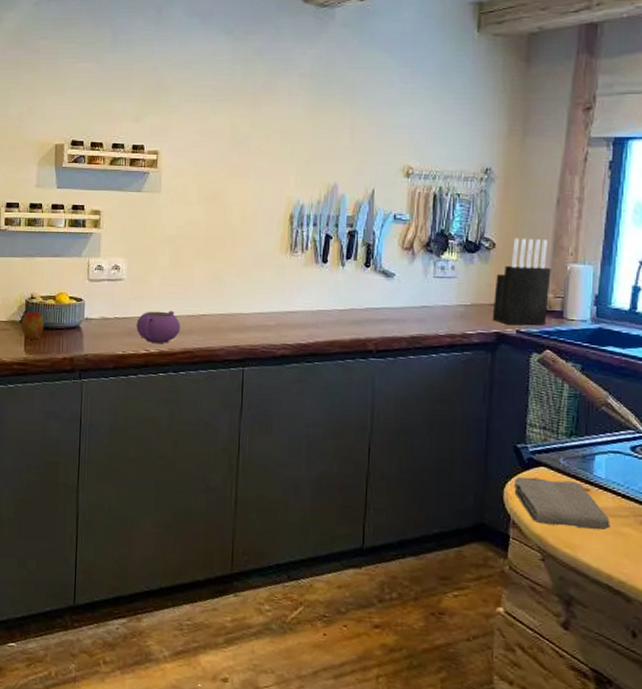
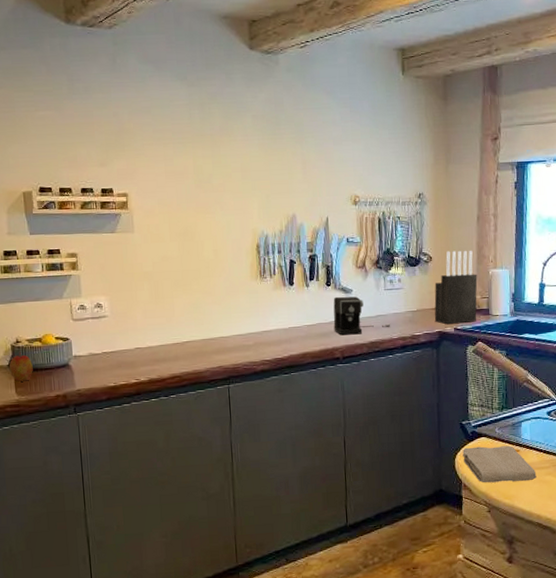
teapot: present [136,310,181,343] -> none [124,340,167,372]
coffee maker: none [369,280,438,326] -> present [333,296,391,335]

